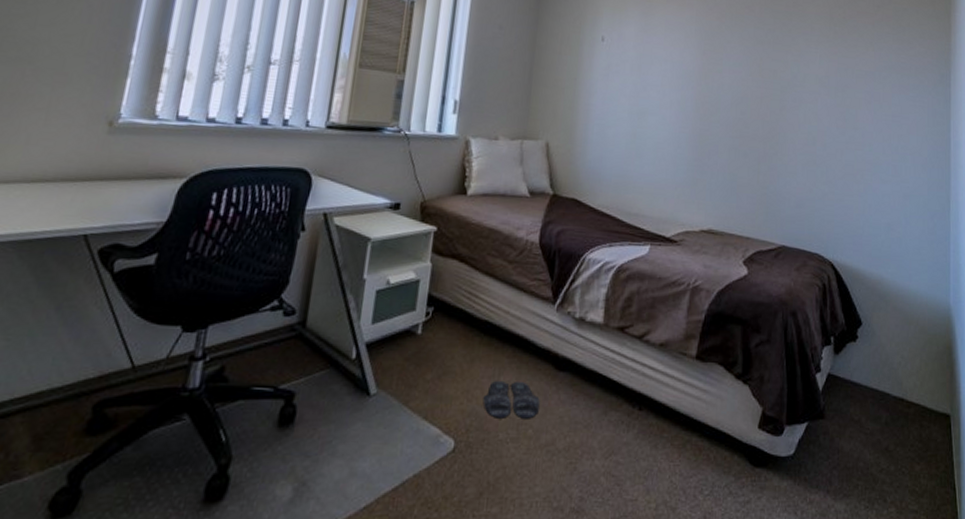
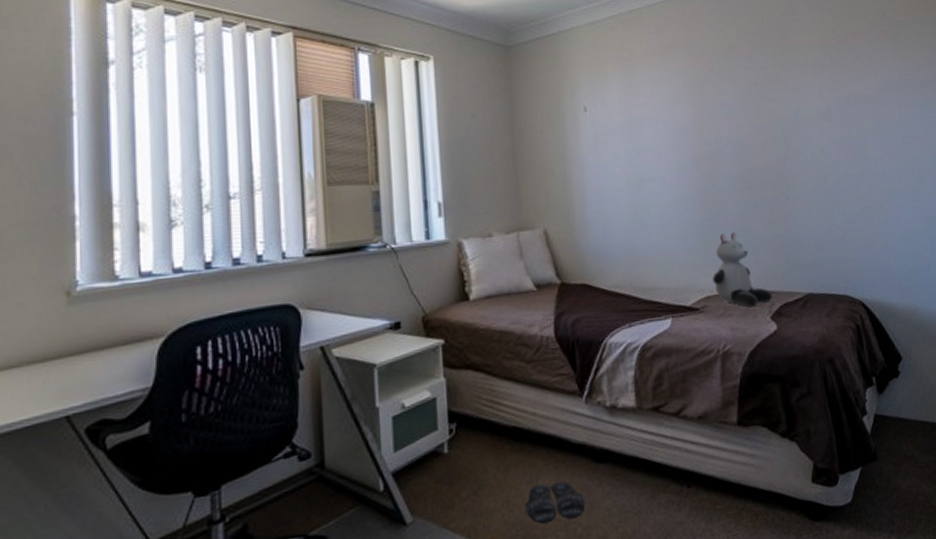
stuffed animal: none [694,175,748,249] -> present [712,231,773,307]

